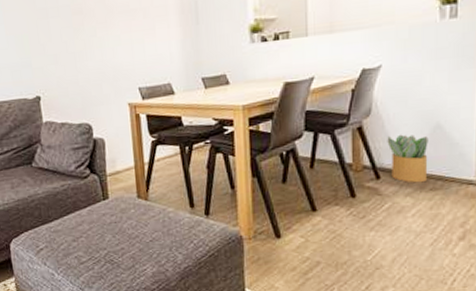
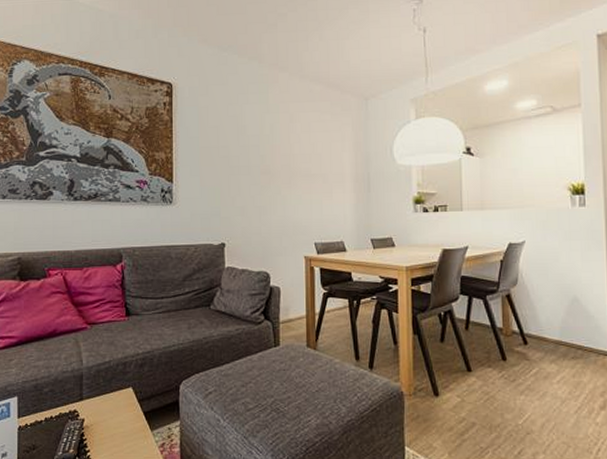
potted plant: present [387,134,428,183] -> none [532,304,569,351]

